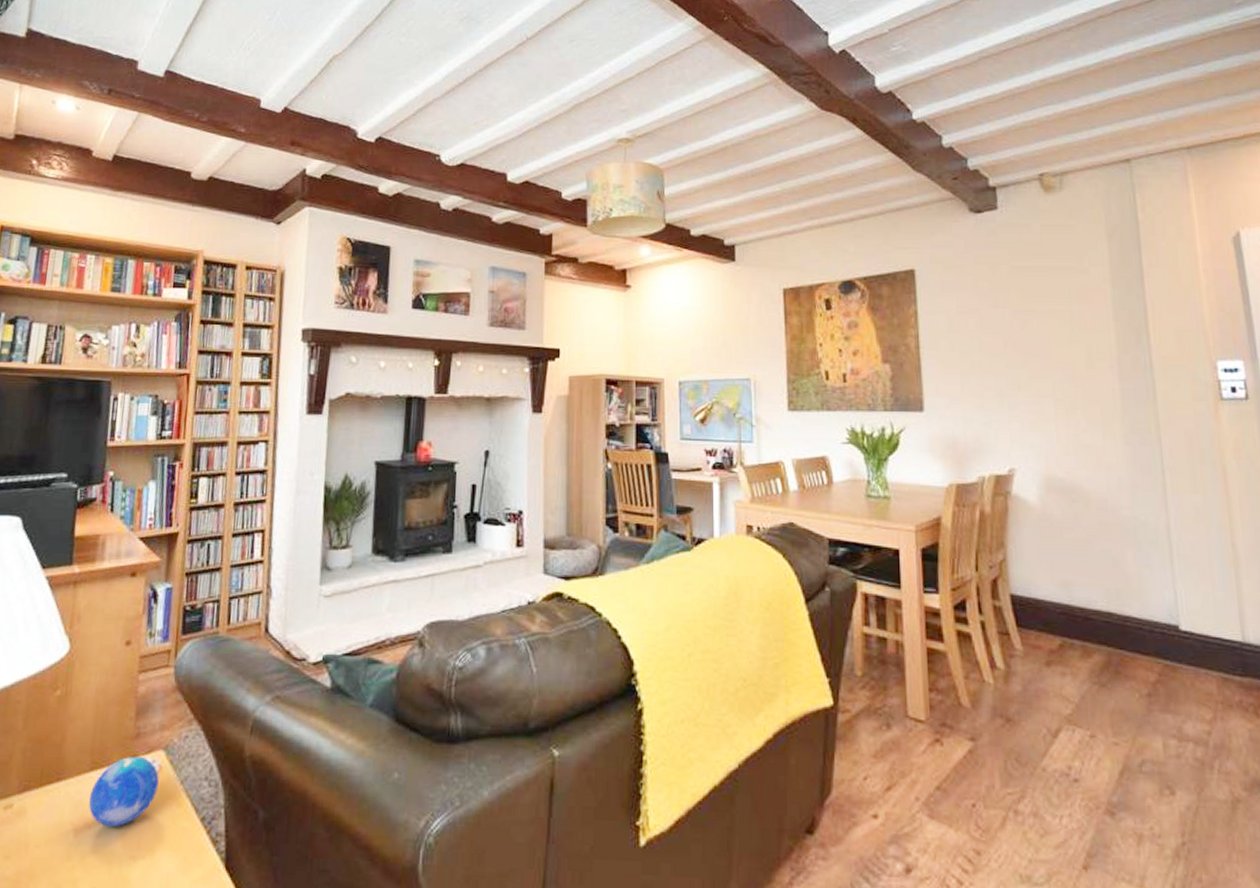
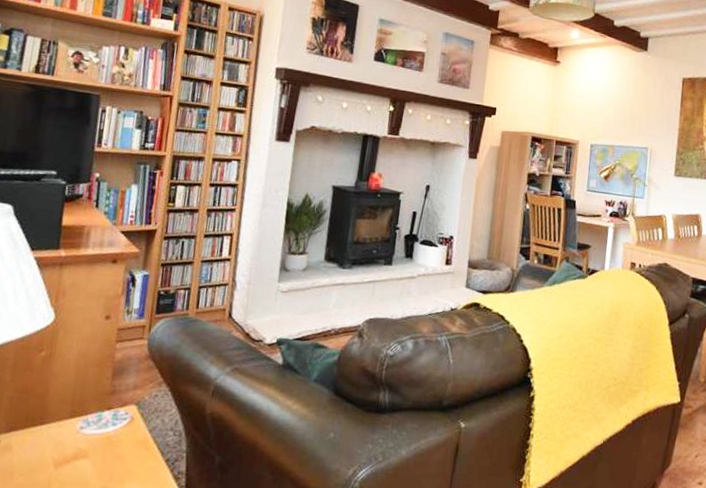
decorative orb: present [88,756,159,828] -> none [68,408,131,463]

